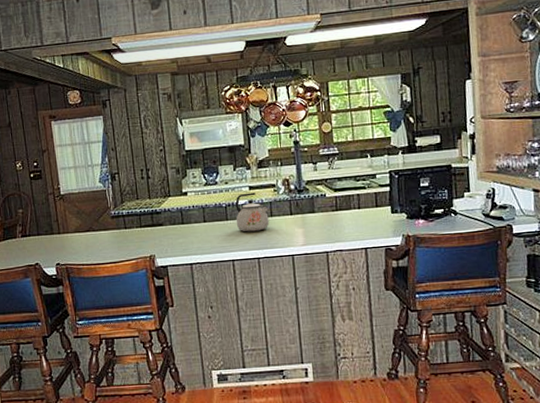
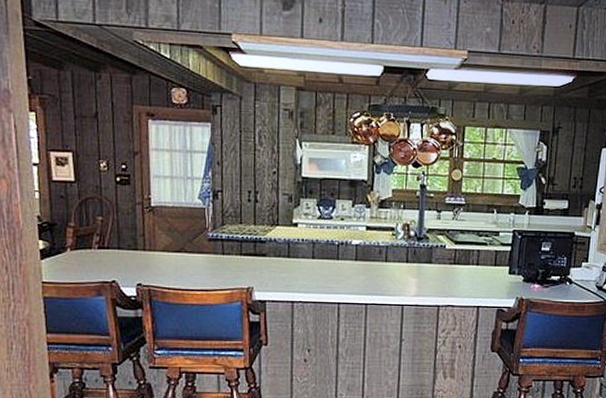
kettle: present [235,192,269,232] -> none [347,233,383,276]

